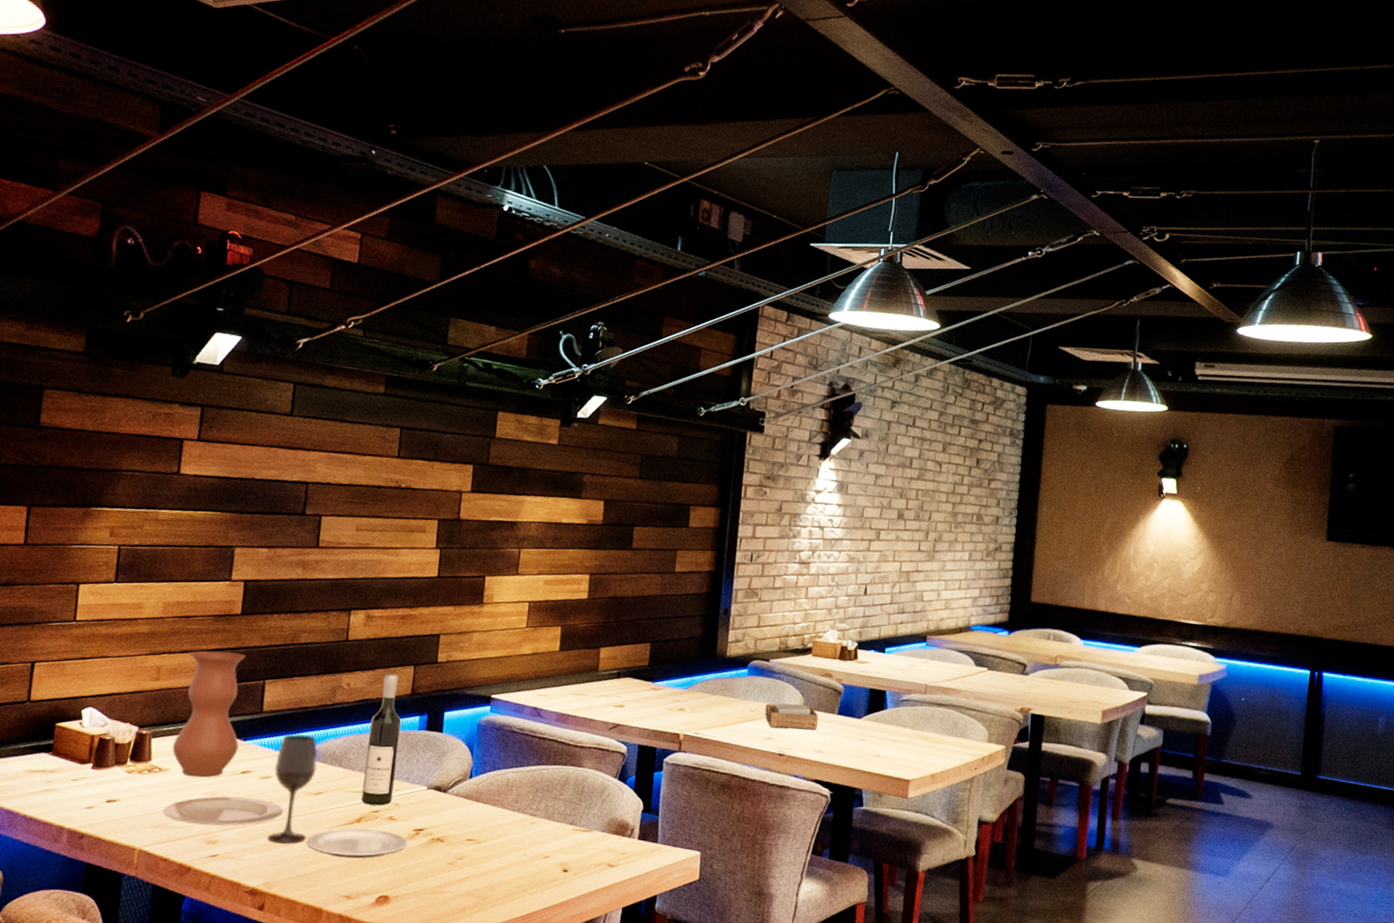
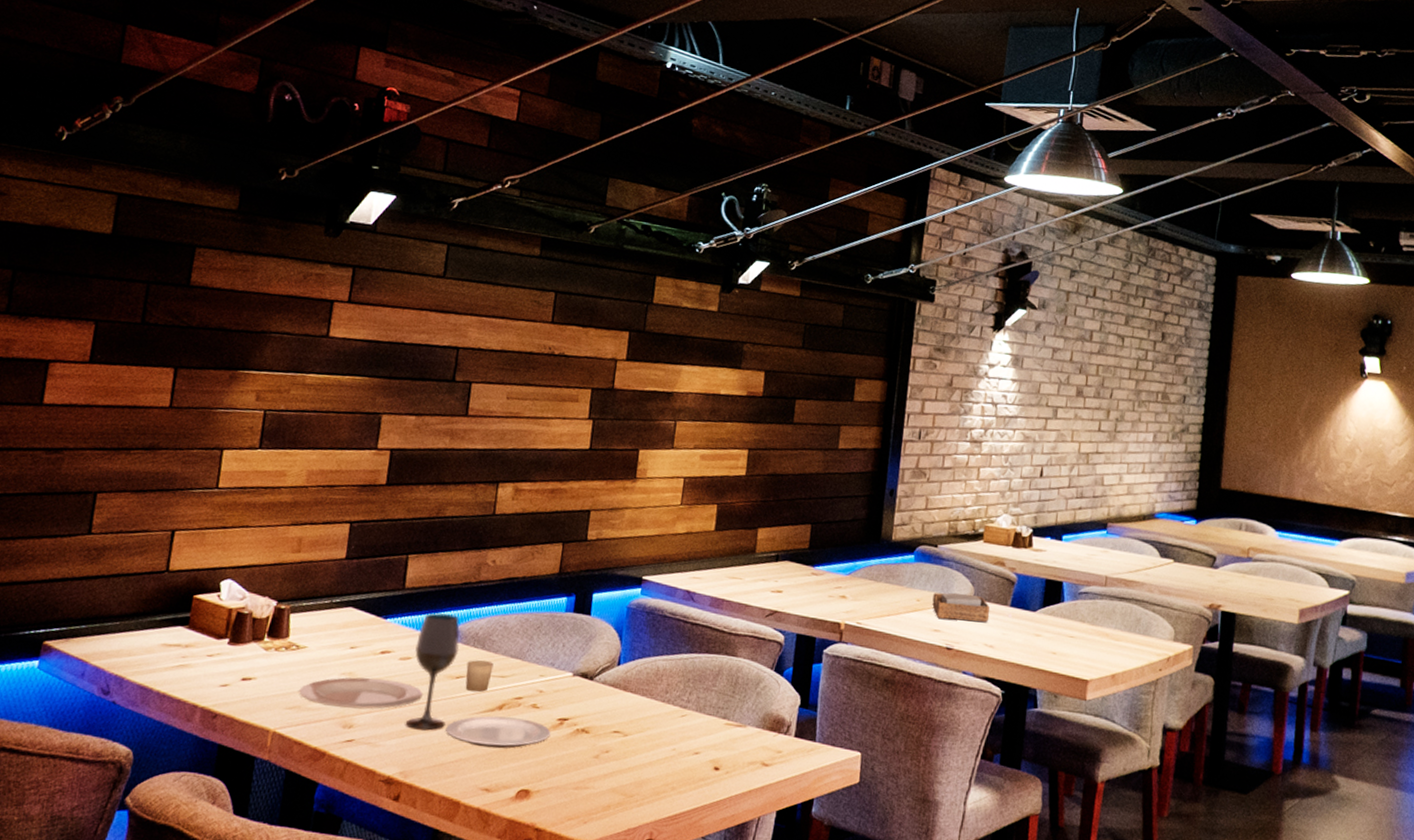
vase: present [172,651,246,777] -> none [311,522,390,656]
candle: none [324,777,351,808] -> present [465,660,494,693]
bottle: present [361,673,402,806] -> none [504,550,548,692]

